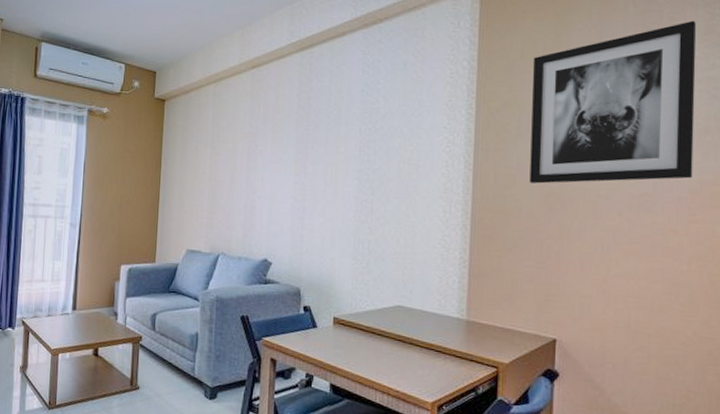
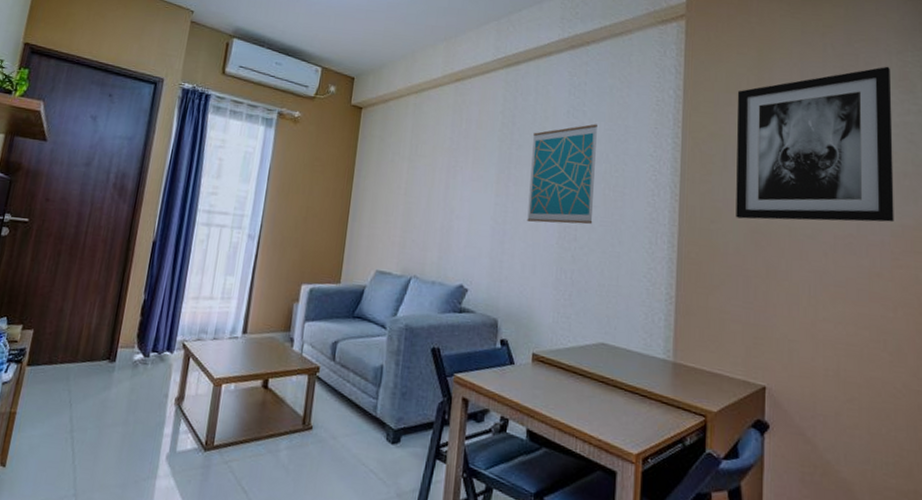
wall art: none [325,100,391,198] -> present [527,124,597,224]

